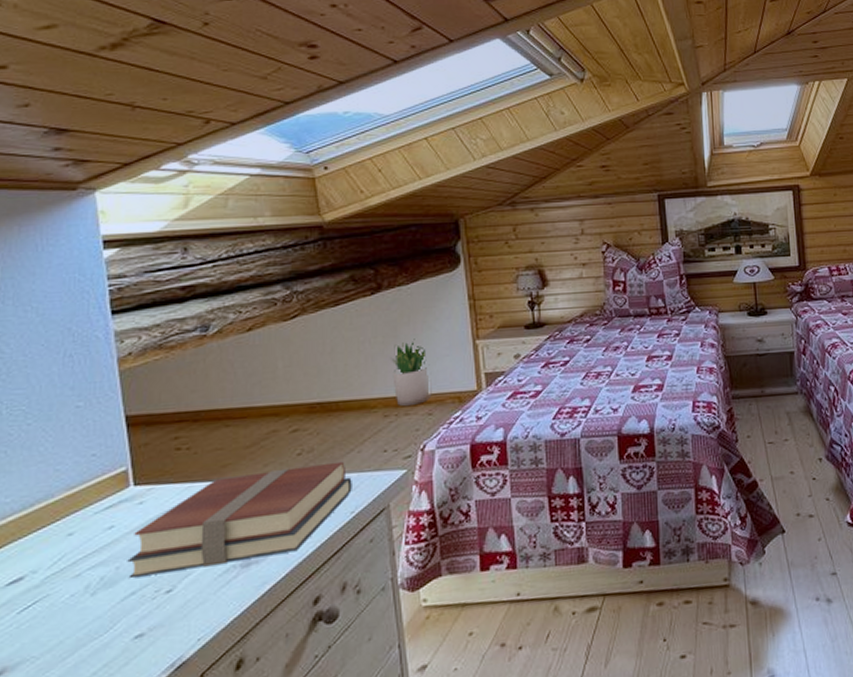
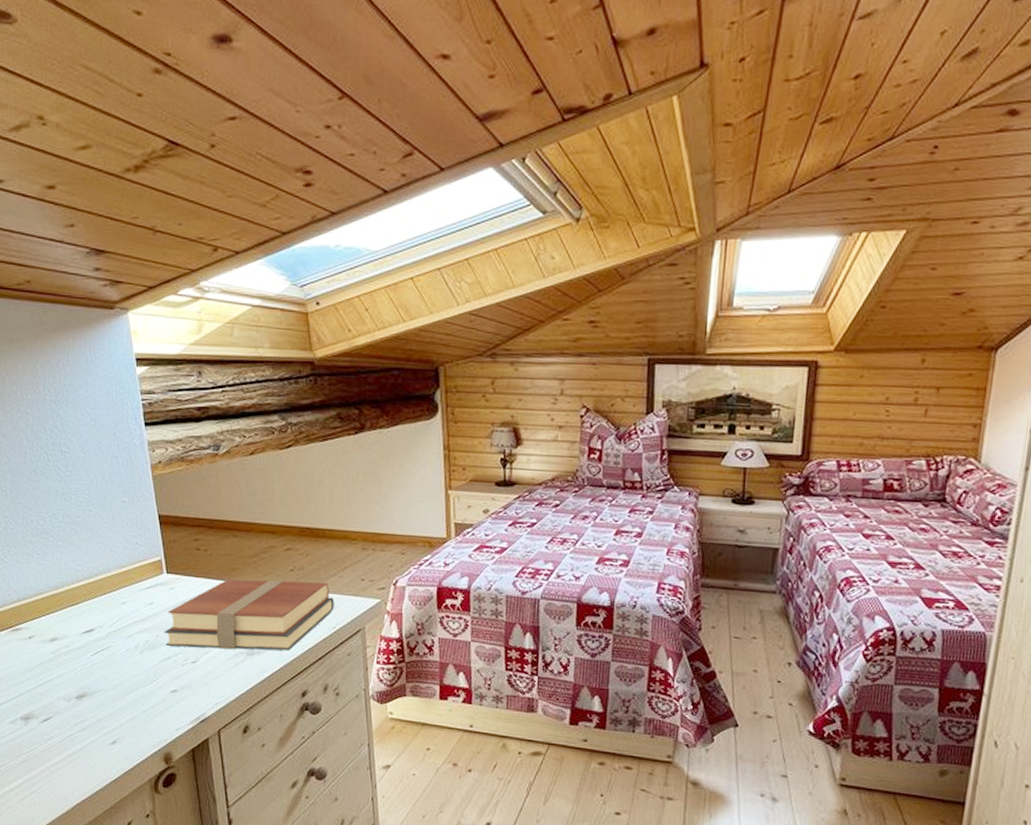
planter: present [391,338,432,406] -> none [370,481,406,543]

